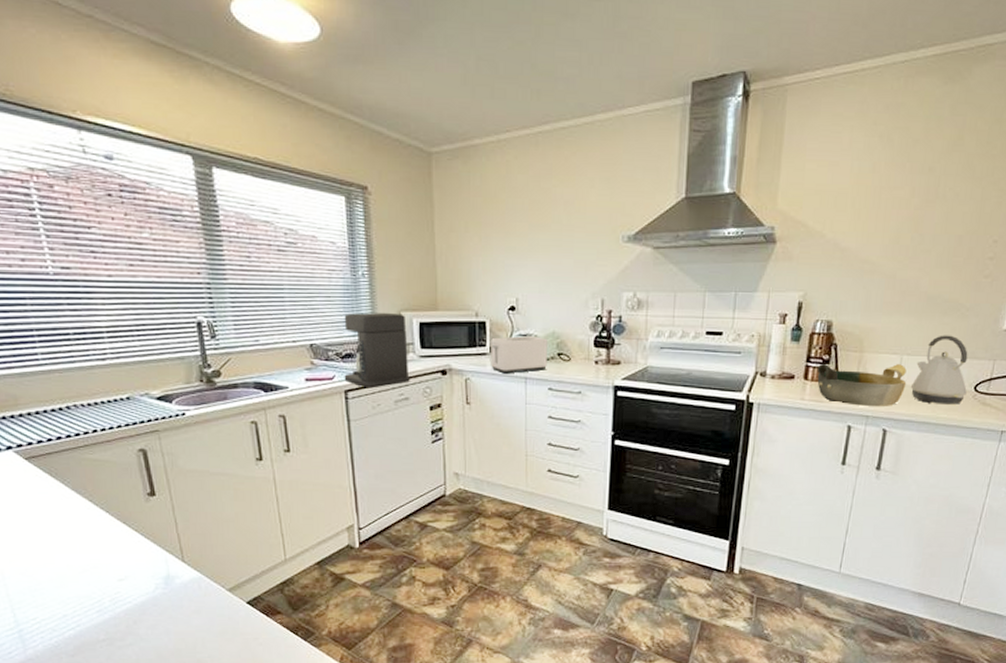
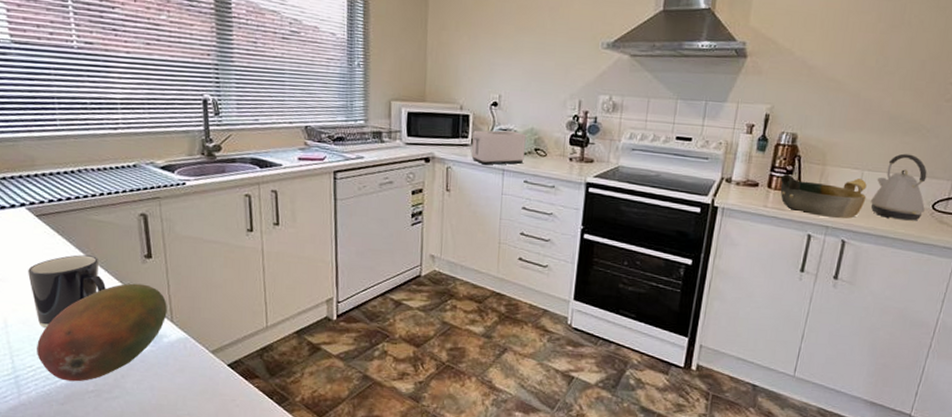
mug: none [22,497,108,577] -> present [28,255,106,327]
fruit: none [39,523,177,632] -> present [37,283,167,382]
coffee maker: present [344,312,410,389] -> none [334,99,396,171]

